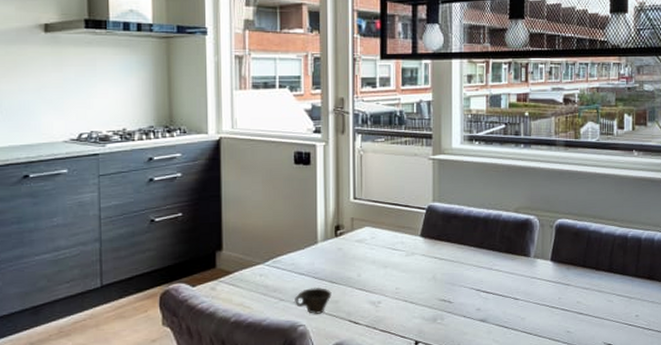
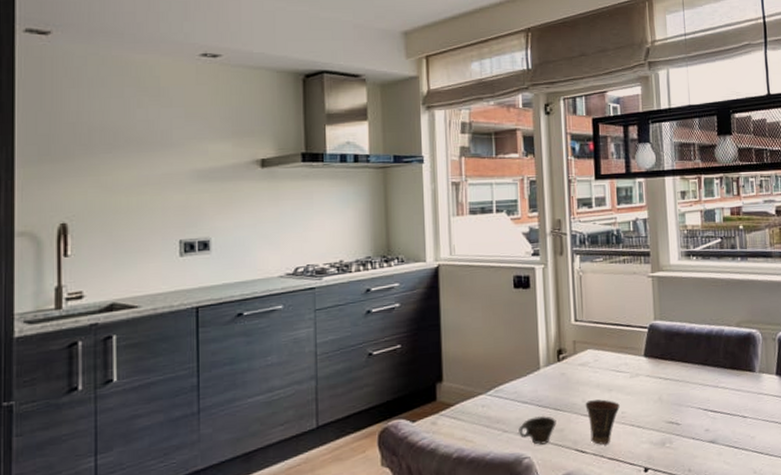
cup: none [360,275,394,317] -> present [585,399,620,445]

